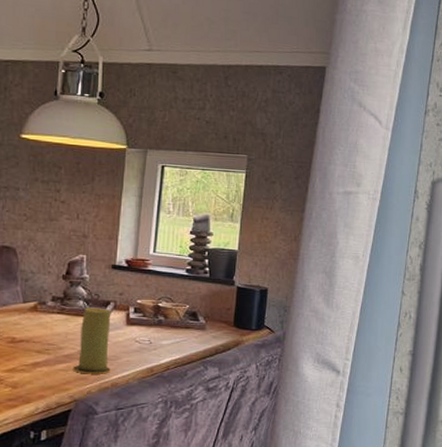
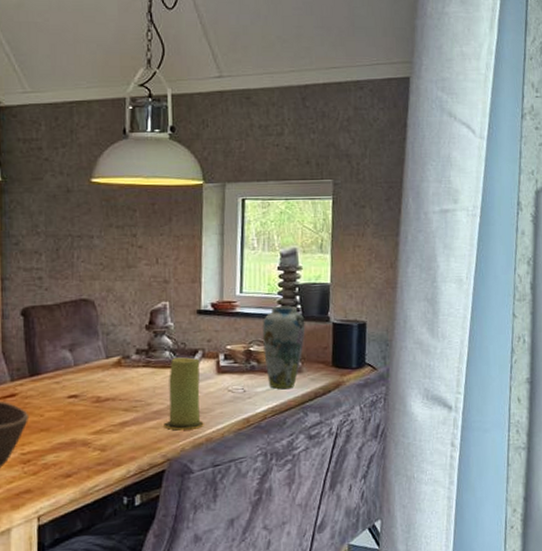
vase: none [171,267,212,343] -> present [263,305,306,389]

